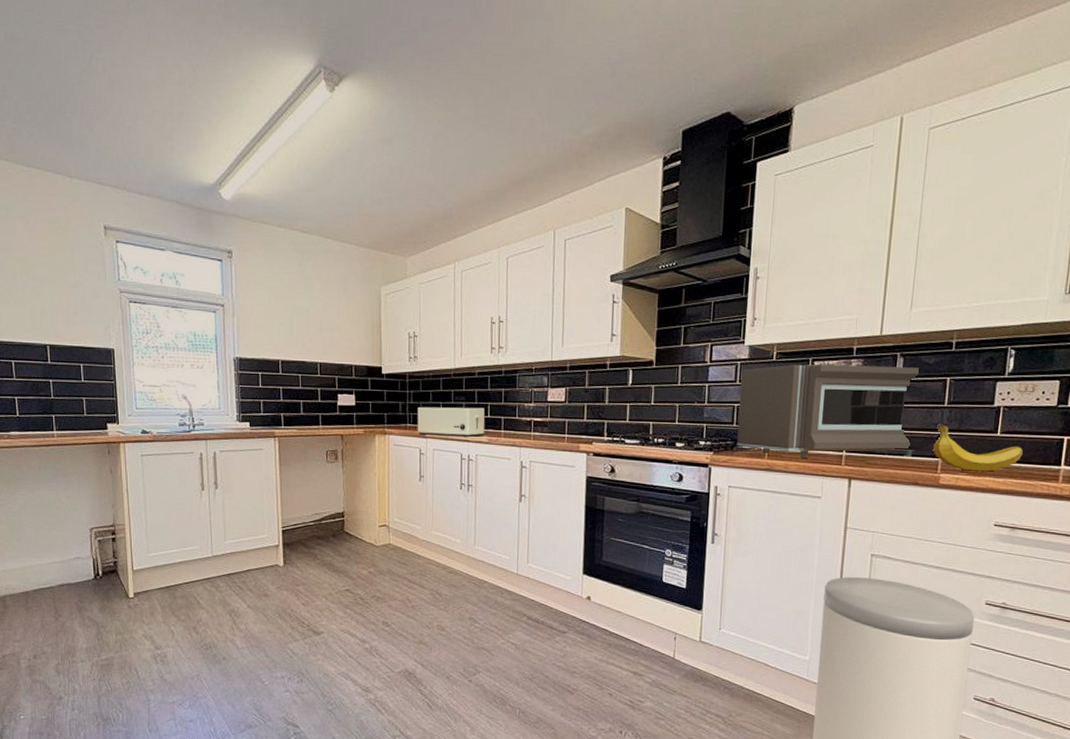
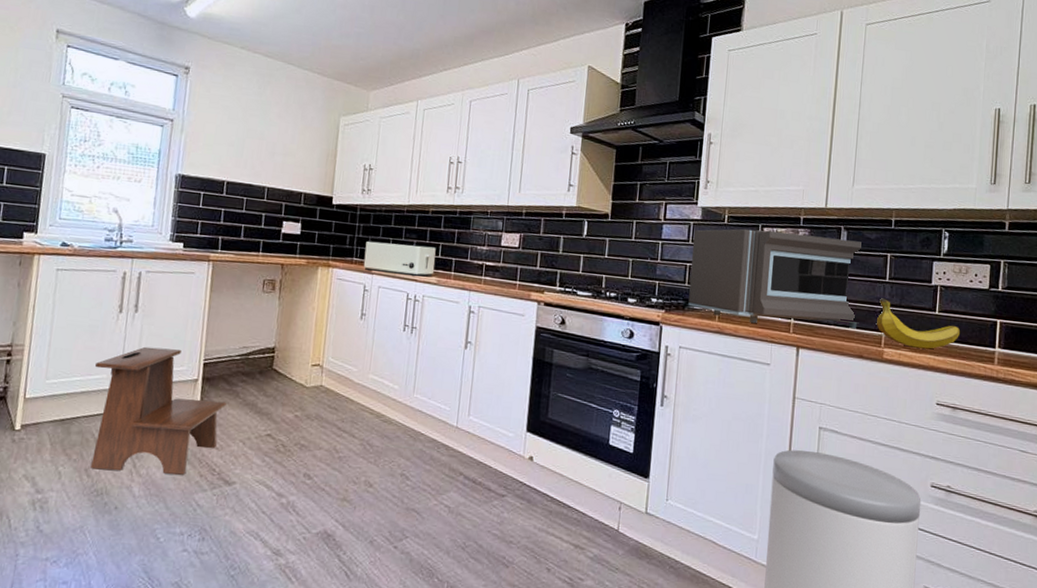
step stool: none [188,519,307,628] -> present [91,346,227,475]

